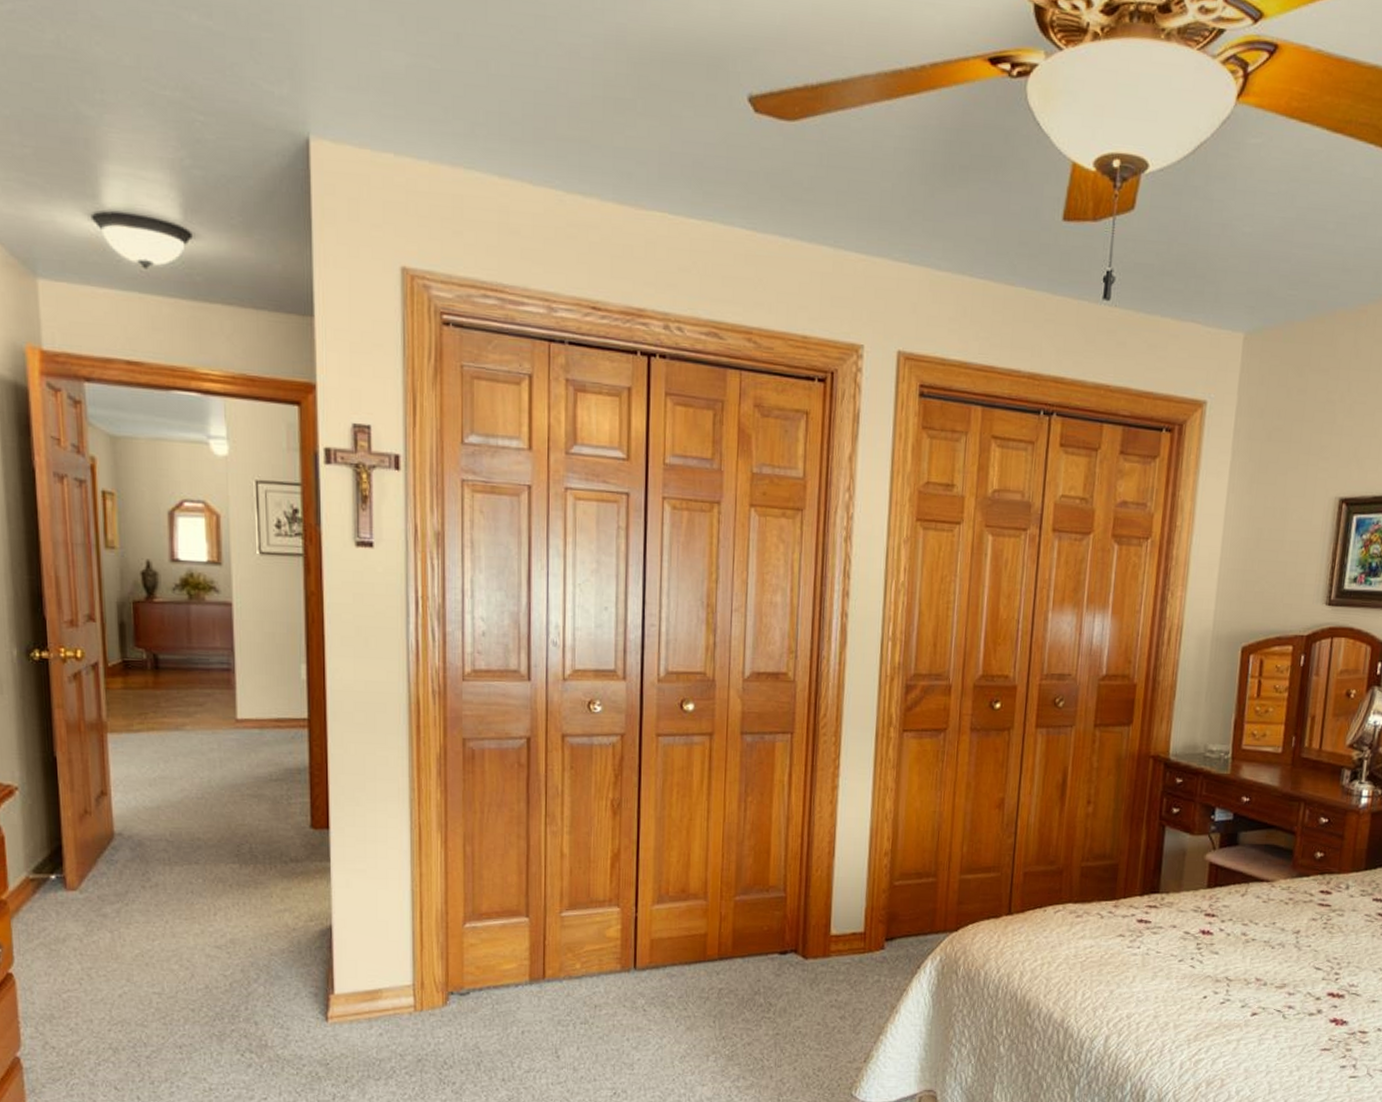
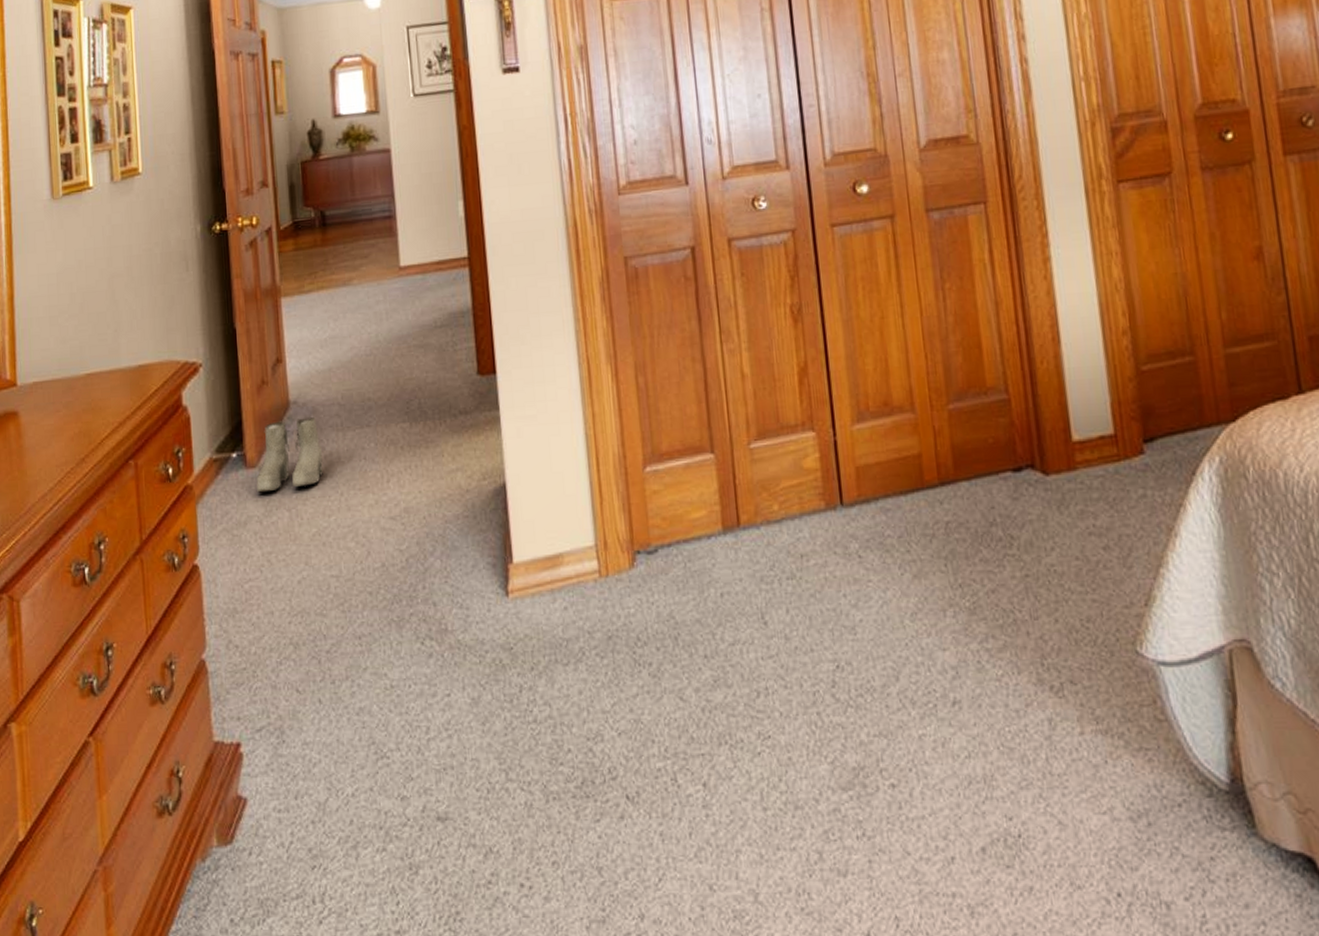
boots: none [76,849,149,914] -> present [255,417,324,493]

